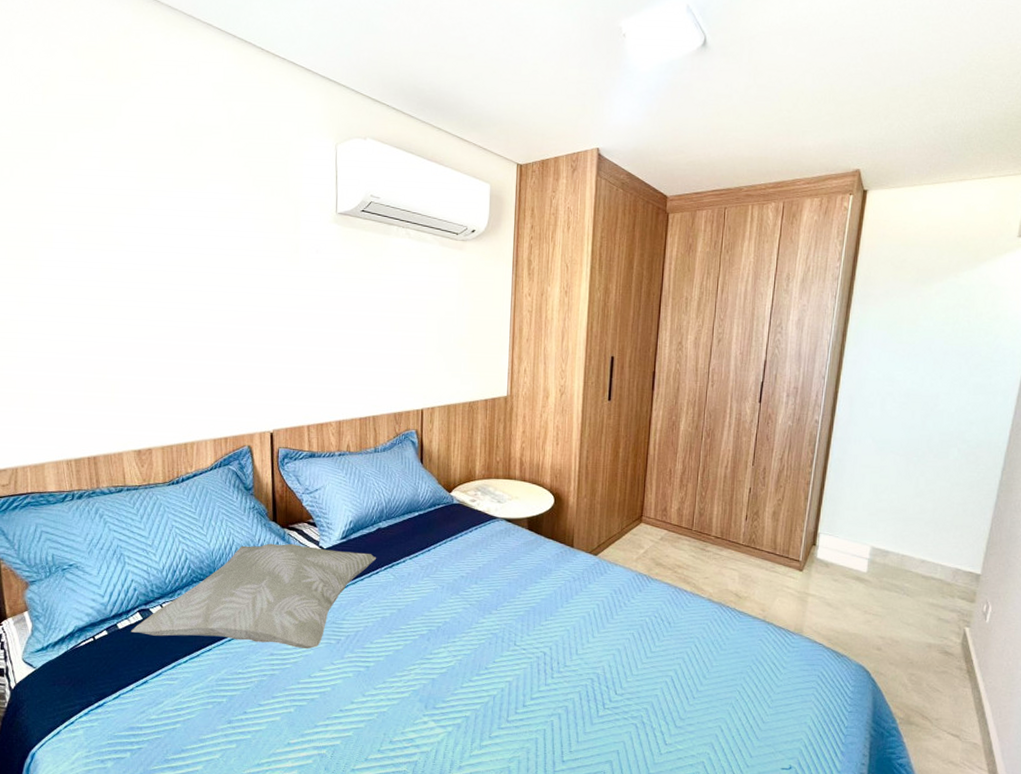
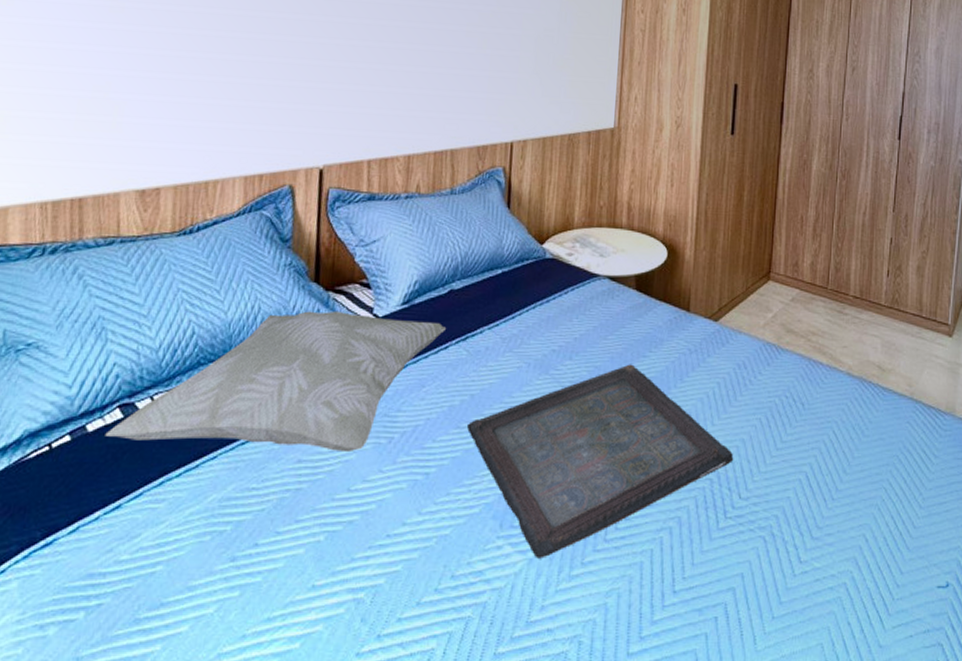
serving tray: none [397,588,611,732] -> present [467,364,734,559]

